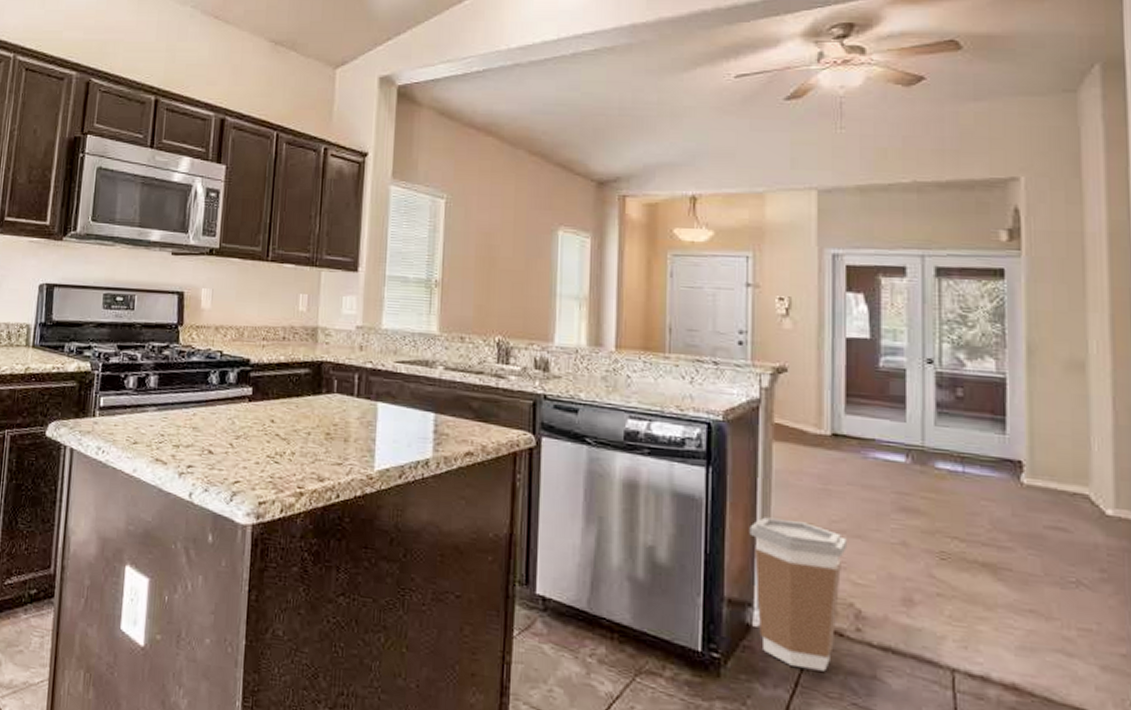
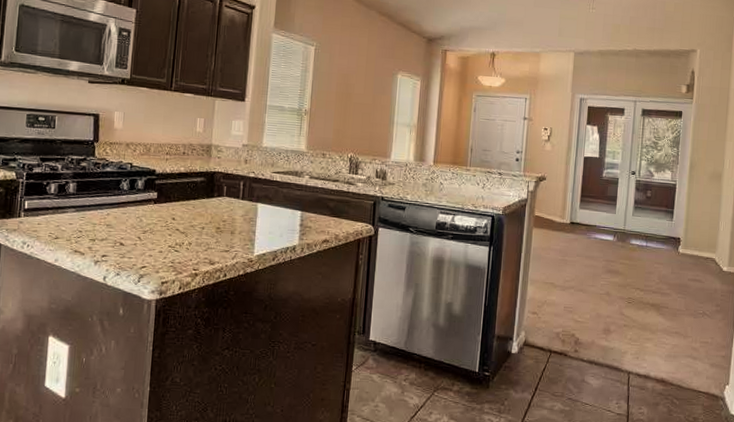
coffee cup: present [749,517,847,672] -> none [514,279,574,379]

